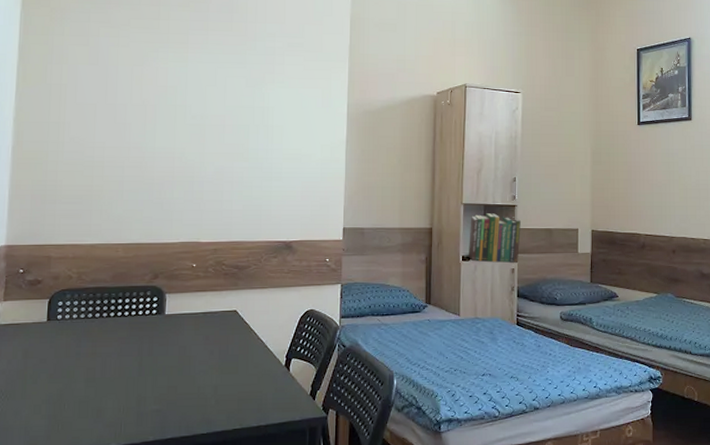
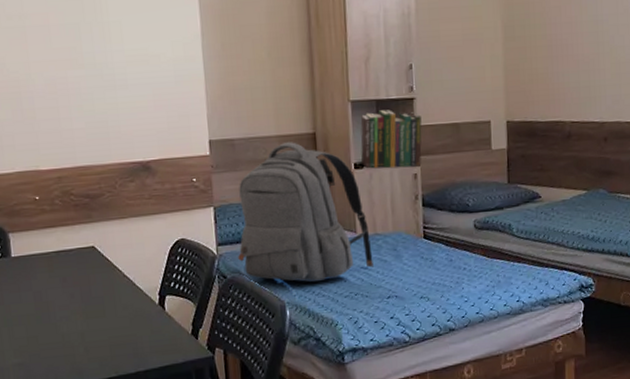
backpack: none [356,234,472,356] -> present [237,142,373,282]

